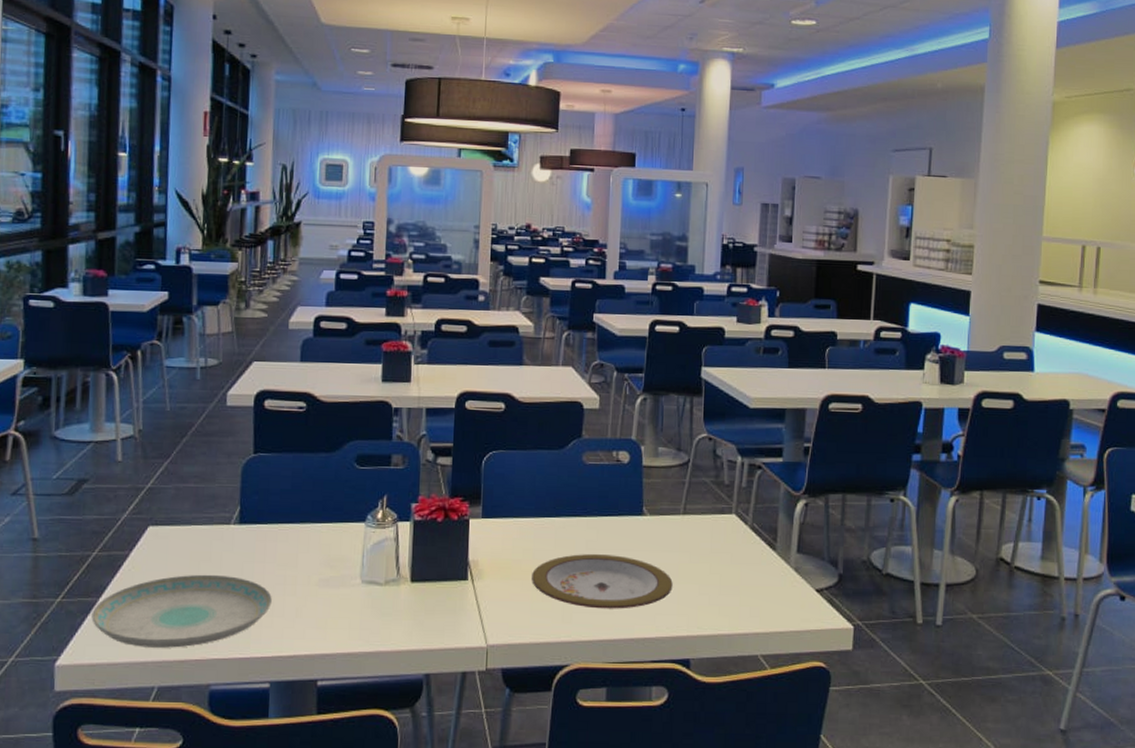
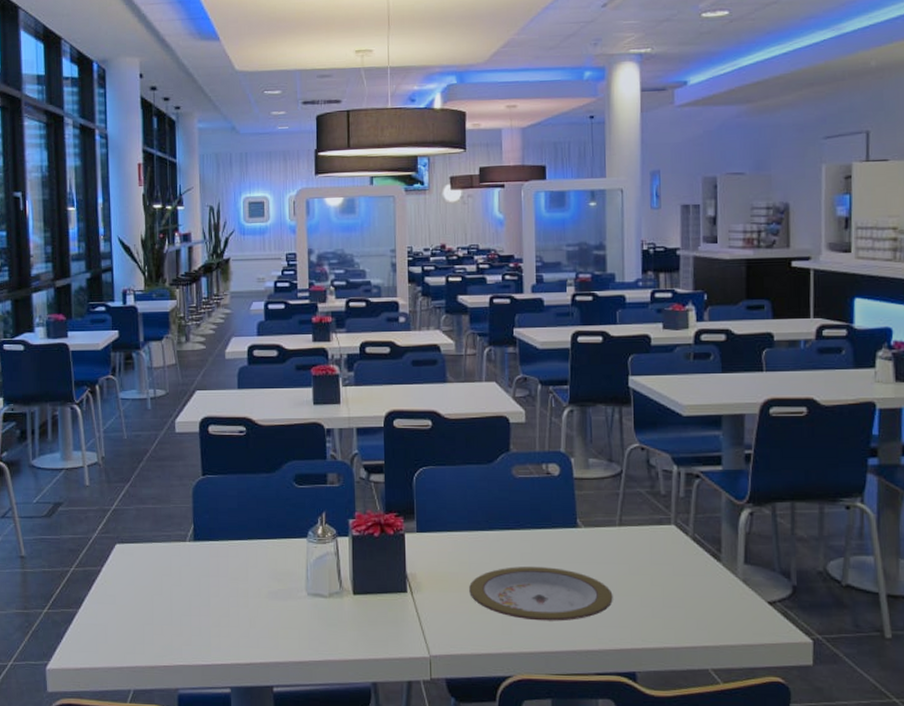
plate: present [91,574,272,648] -> none [74,587,227,655]

